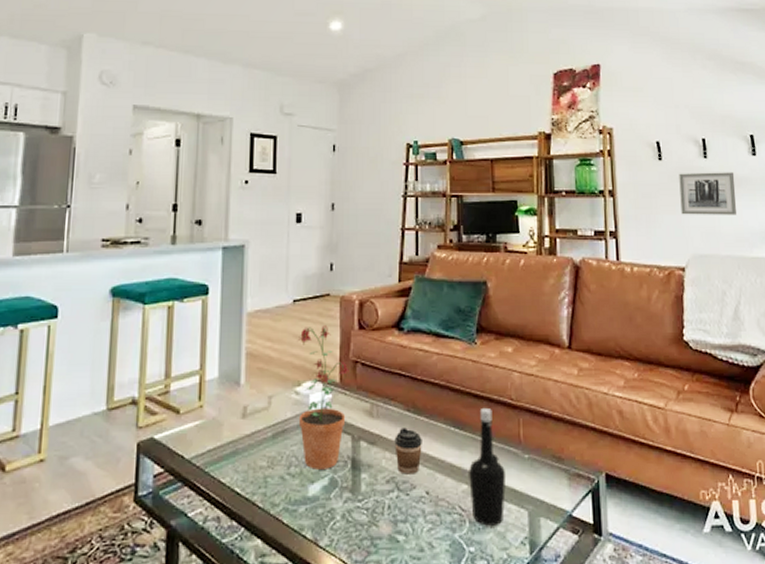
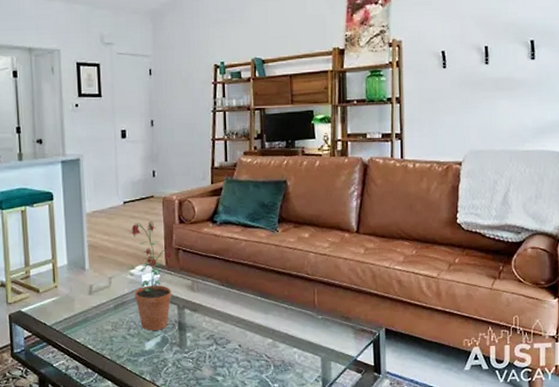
coffee cup: present [394,428,422,475] -> none [212,298,235,333]
bottle: present [469,407,507,526] -> none [273,281,304,369]
wall art: present [679,172,736,215] -> none [461,76,513,116]

